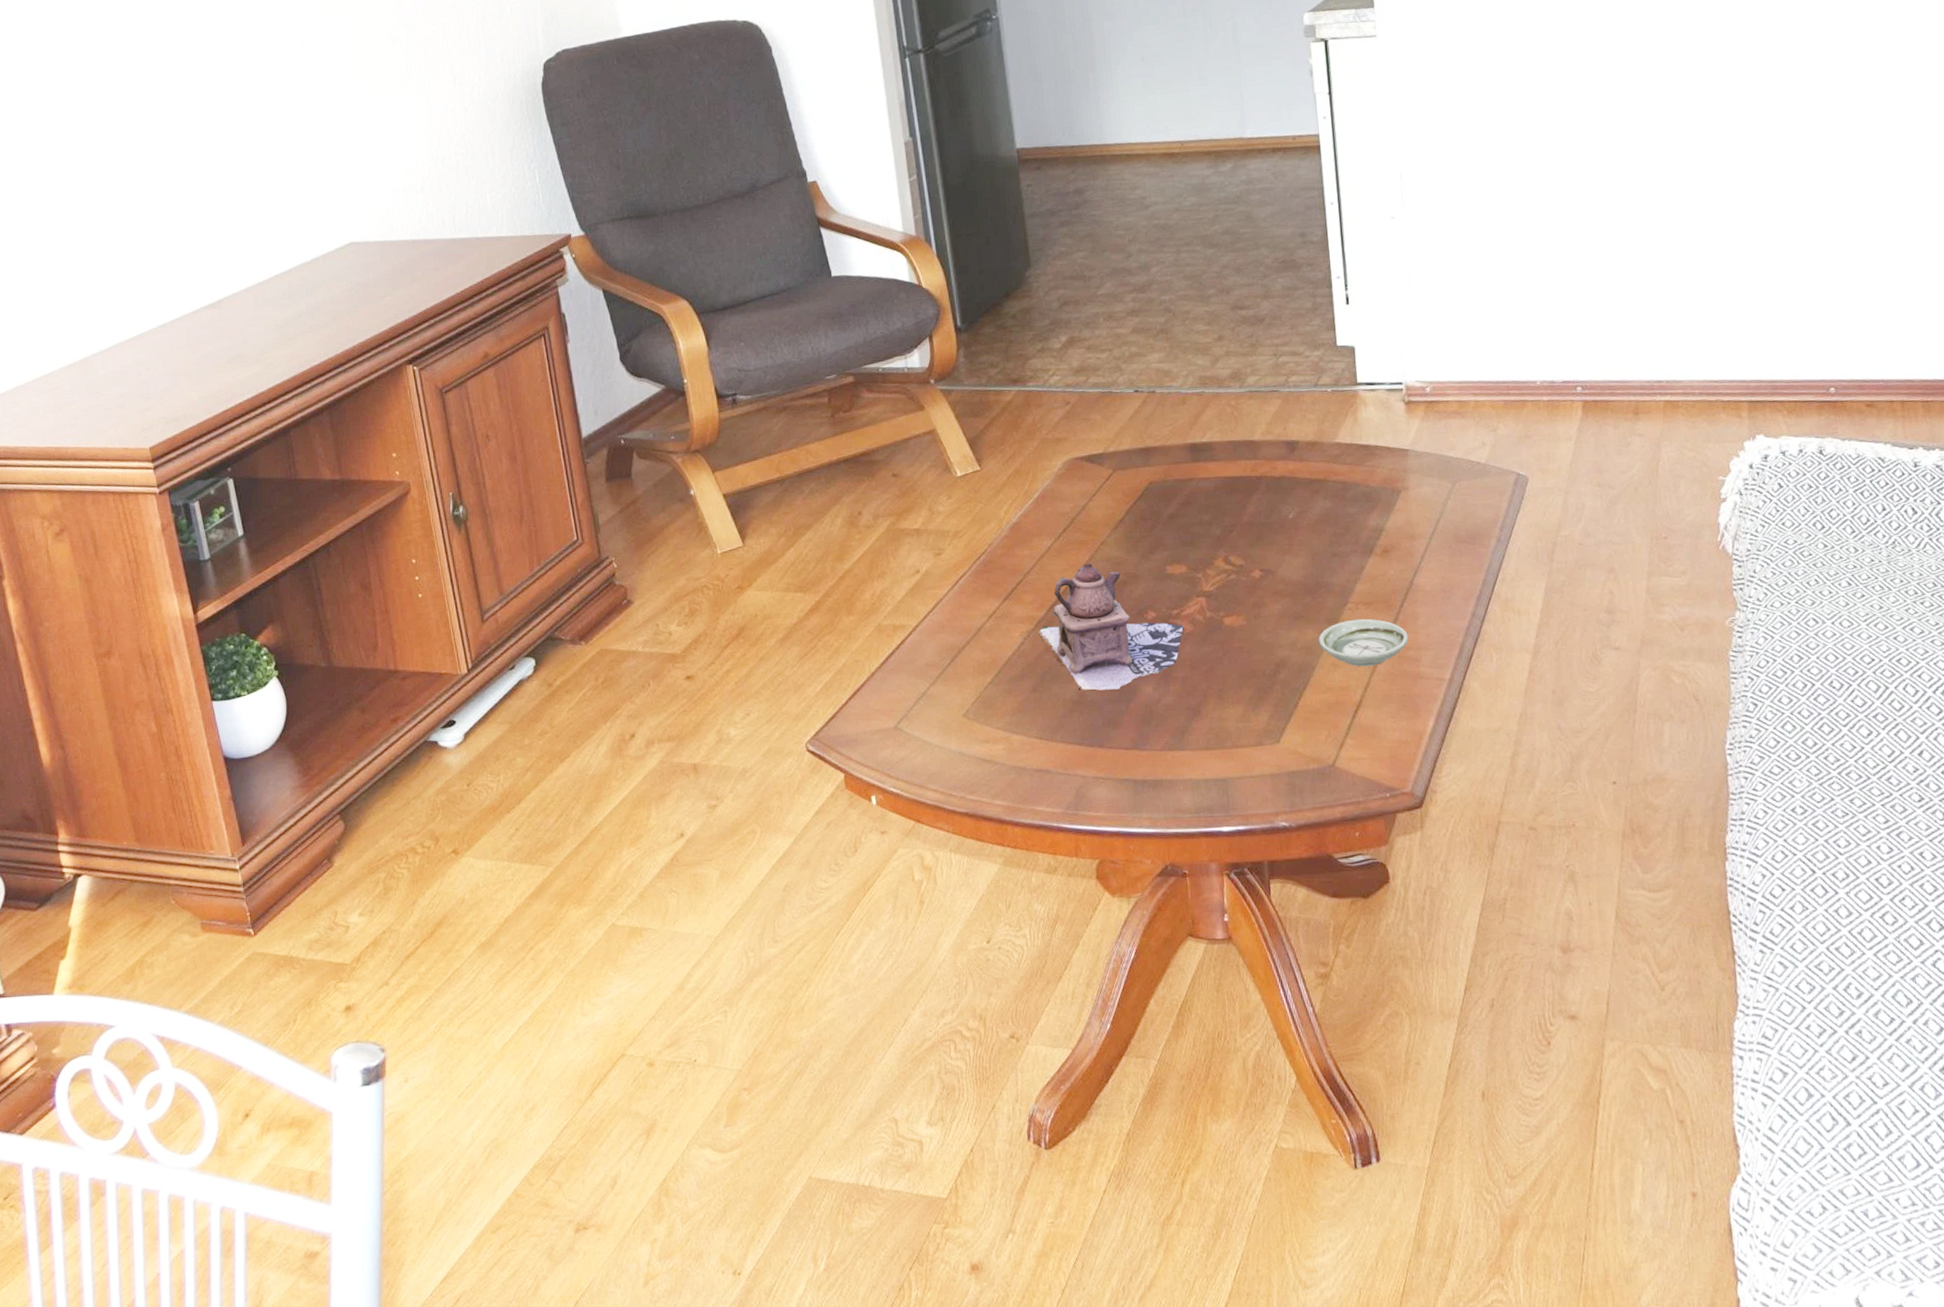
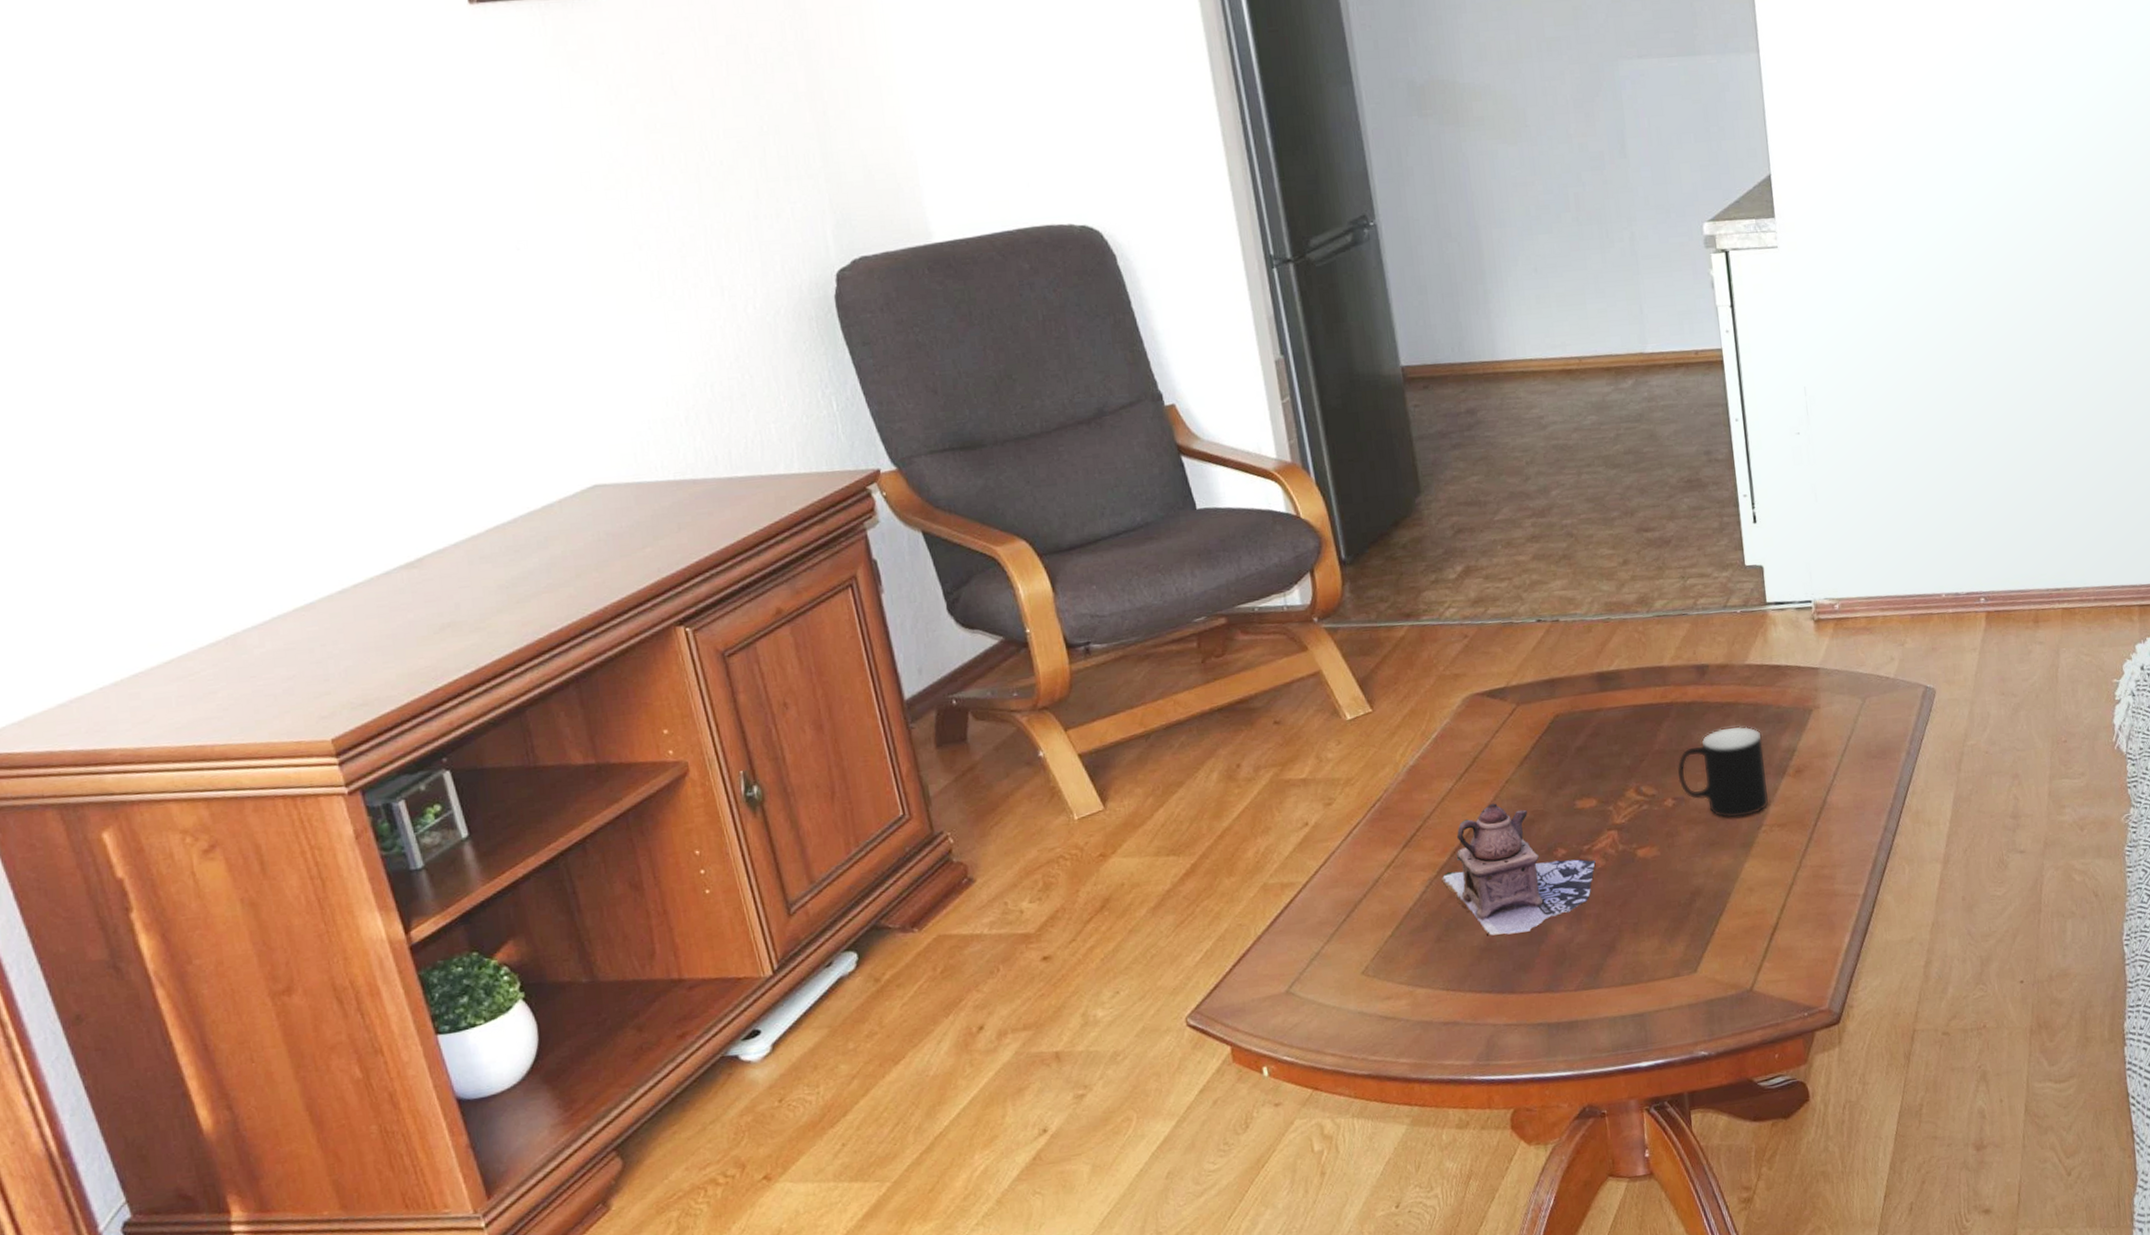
cup: none [1266,503,1355,593] -> present [1678,726,1768,818]
saucer: present [1318,618,1409,667] -> none [1733,840,1823,889]

